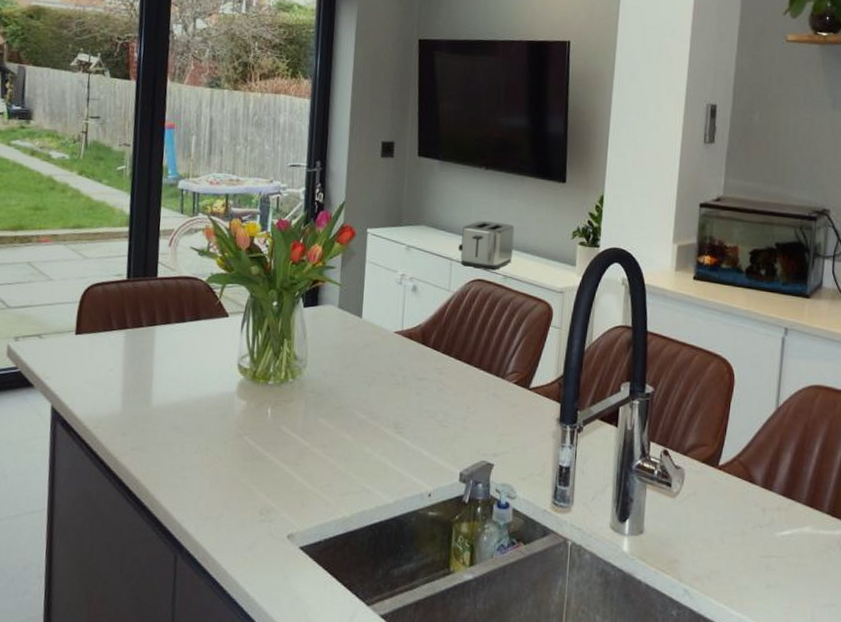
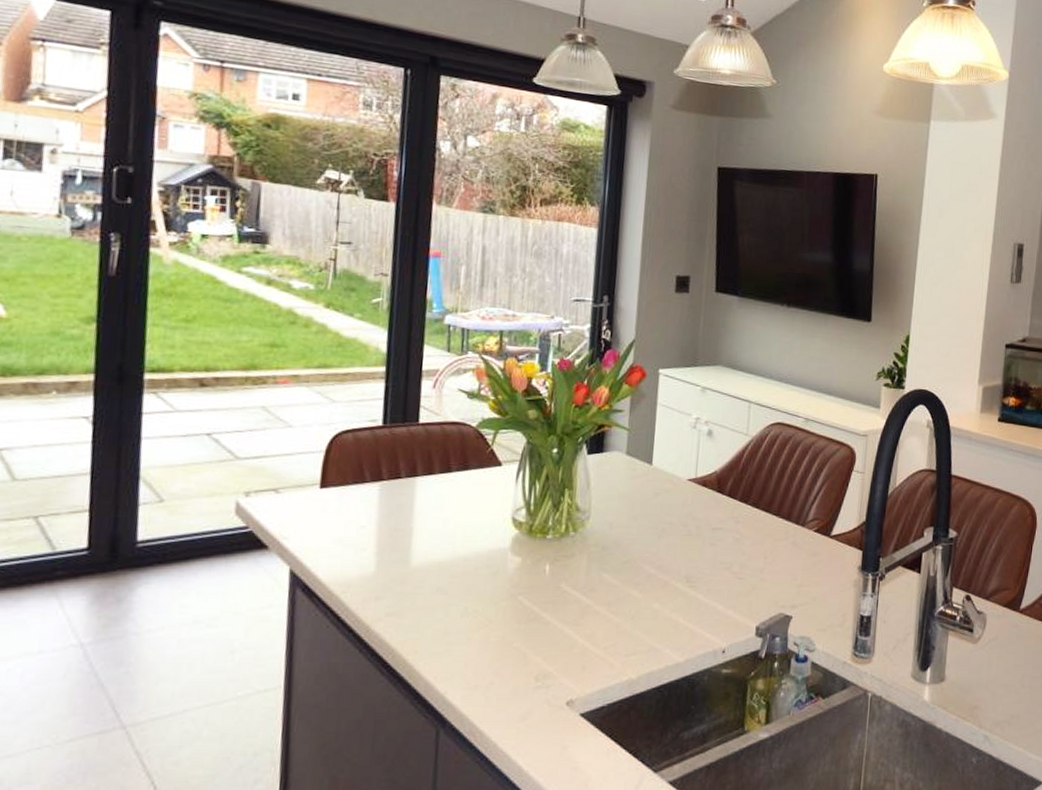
toaster: present [458,220,515,270] -> none [757,360,817,412]

